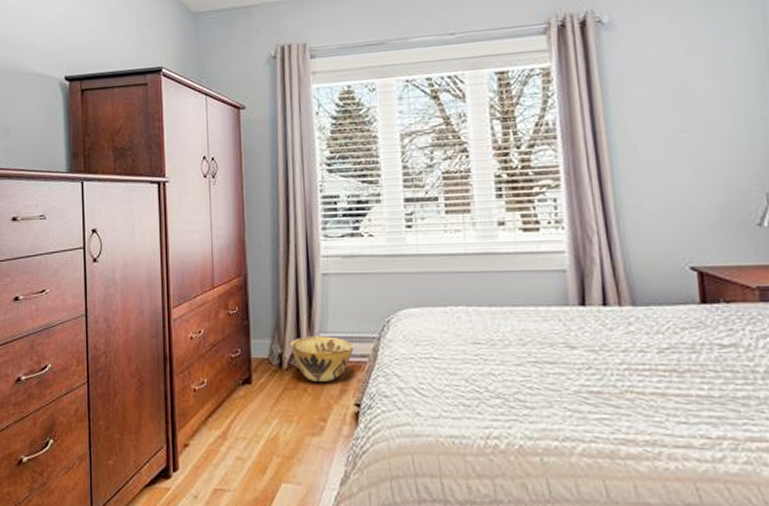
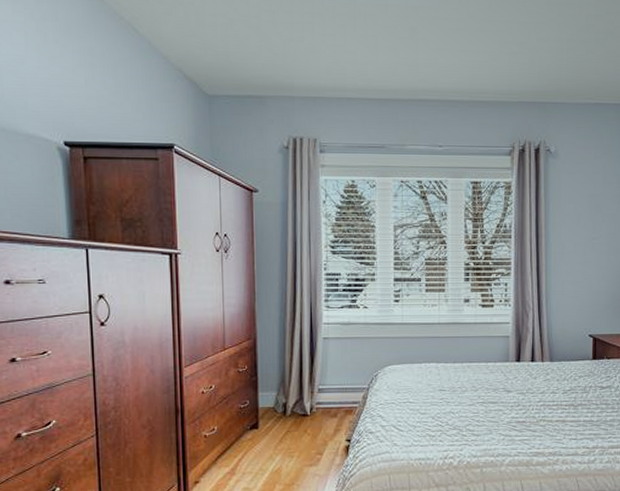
woven basket: present [291,336,354,383] -> none [294,388,348,425]

